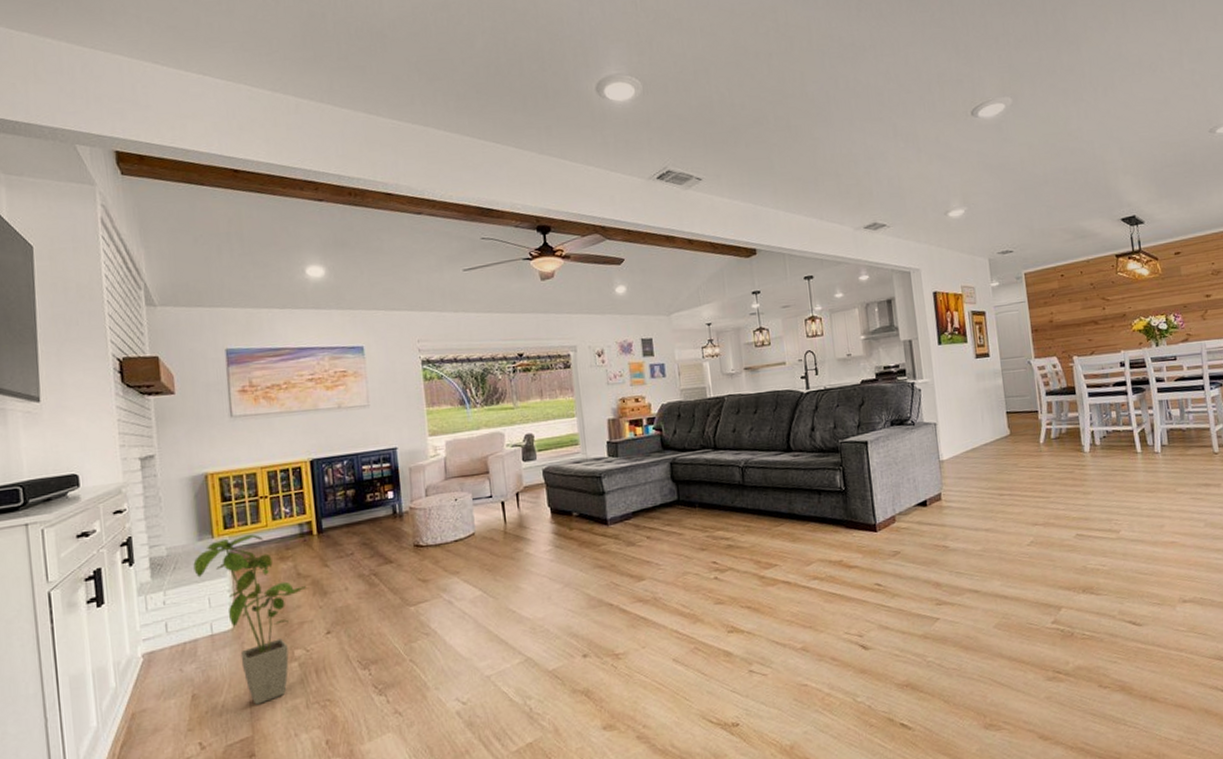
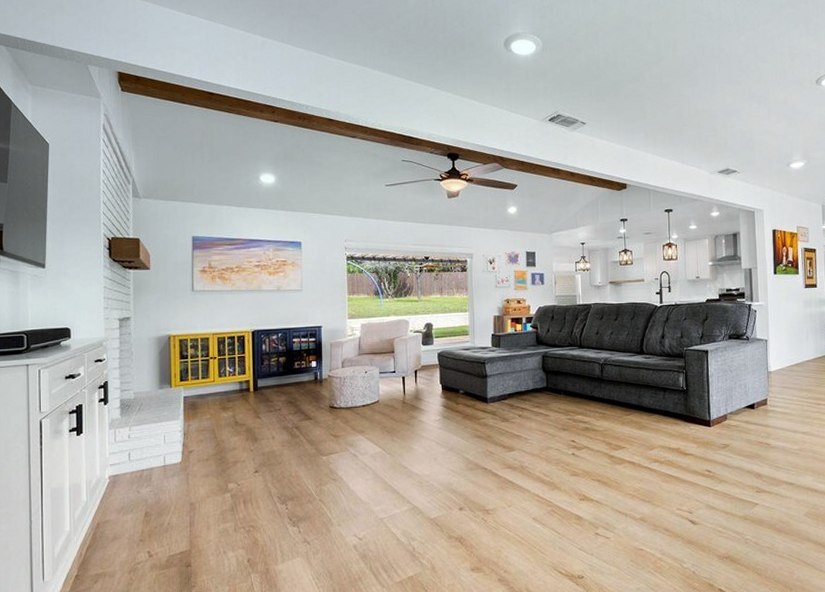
house plant: present [193,534,306,705] -> none [154,387,241,525]

